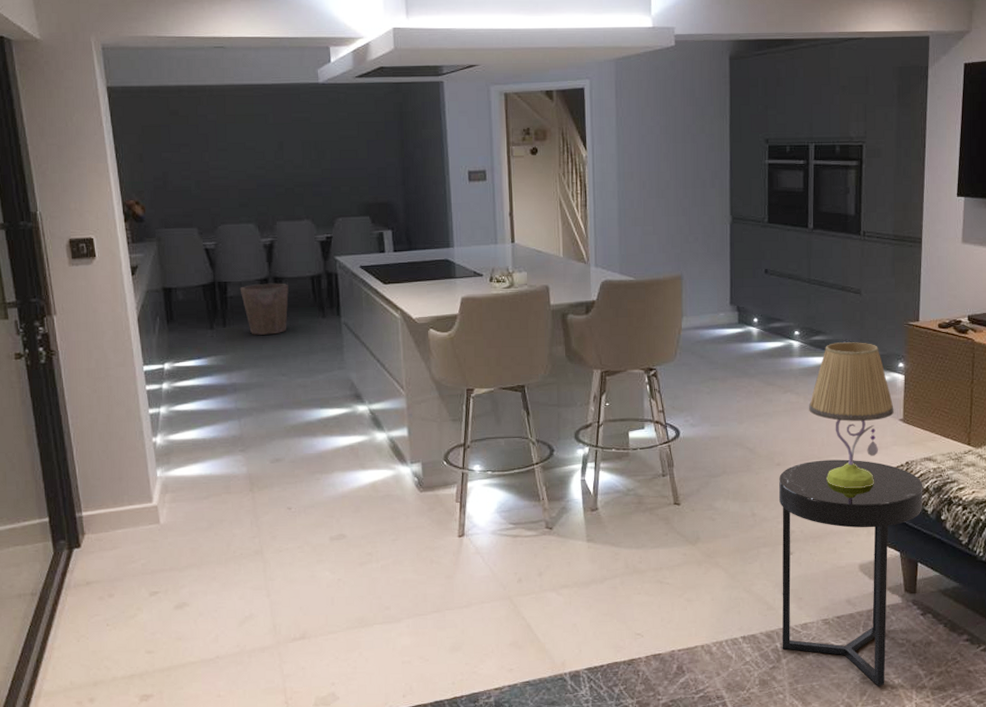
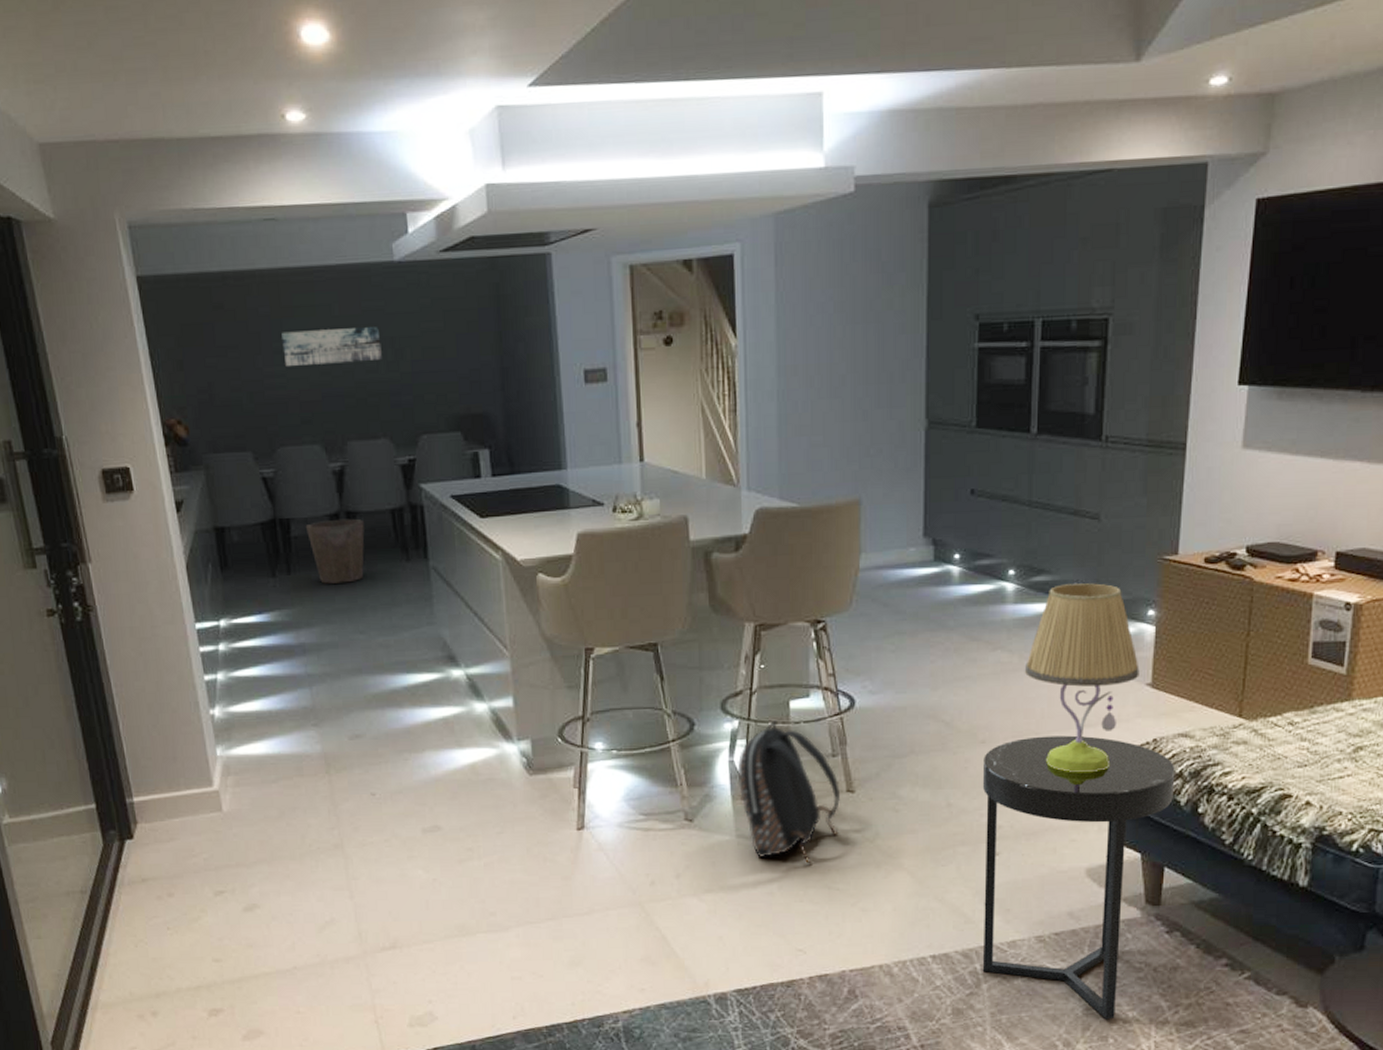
wall art: none [225,133,307,161] -> present [281,327,382,366]
backpack: none [588,447,670,563] -> present [738,720,841,864]

